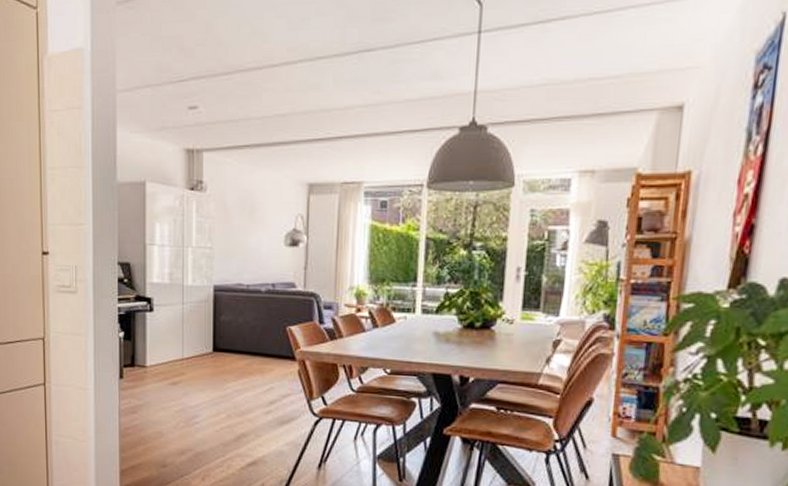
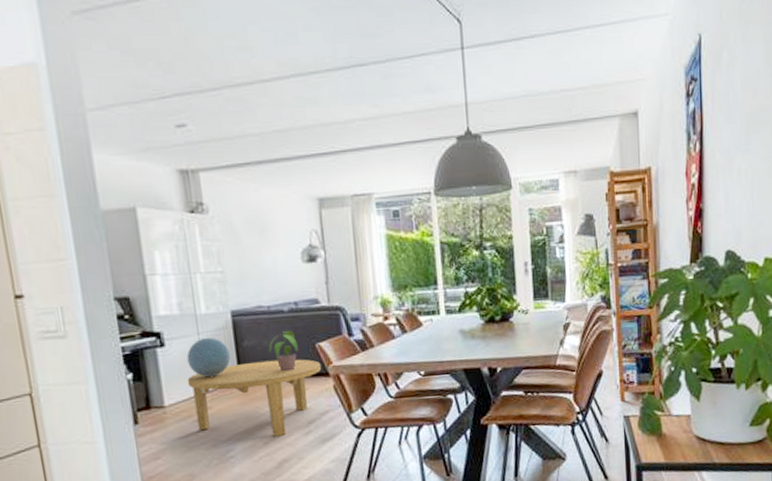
coffee table: none [168,336,289,412] -> present [187,359,322,437]
decorative orb: none [170,308,208,346] -> present [186,338,231,378]
potted plant: none [242,311,271,350] -> present [268,331,299,372]

